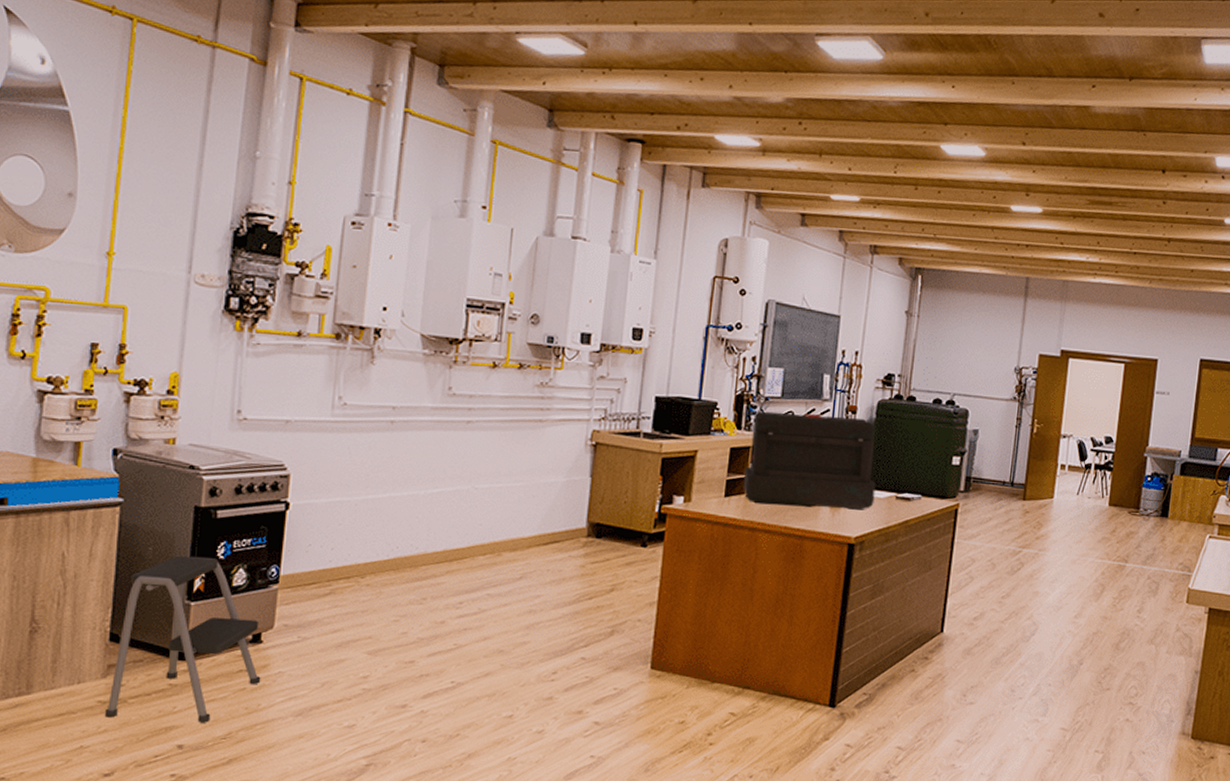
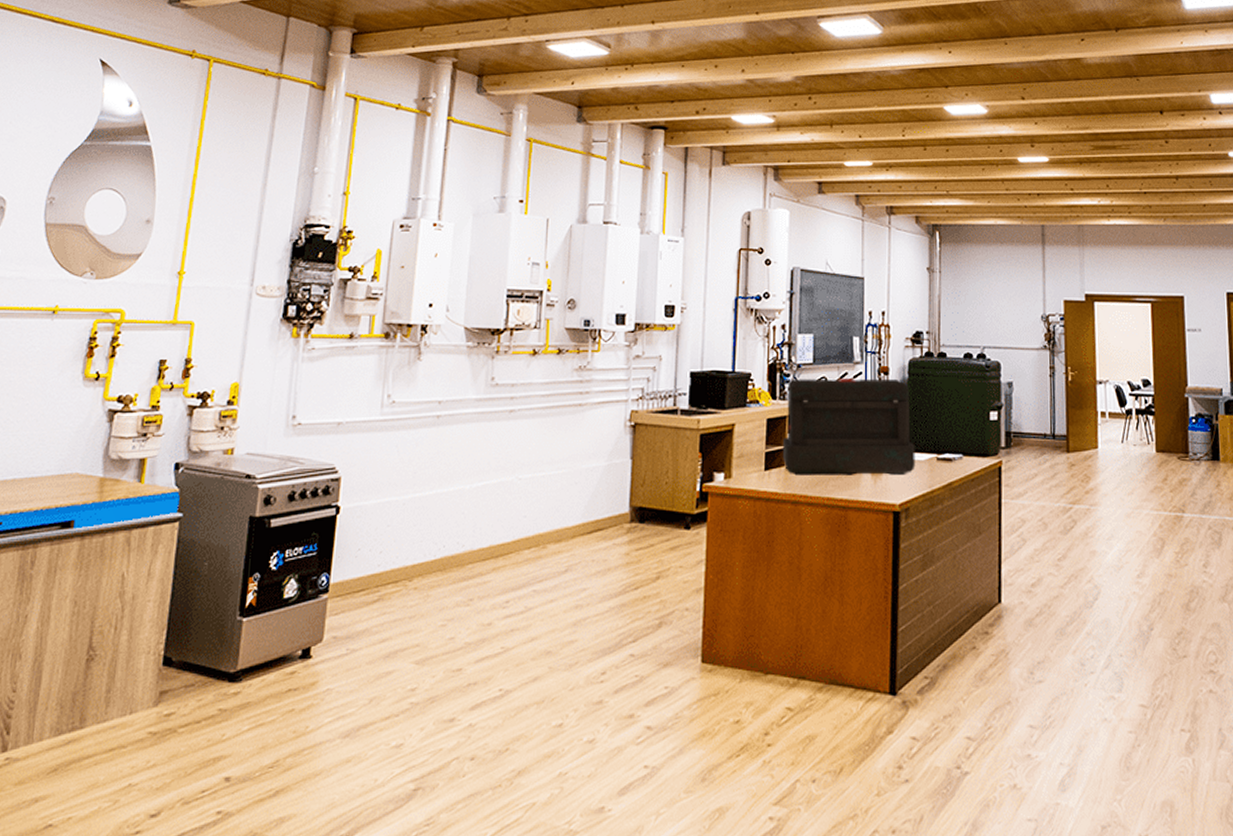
step stool: present [104,555,261,723] -> none [154,569,309,750]

